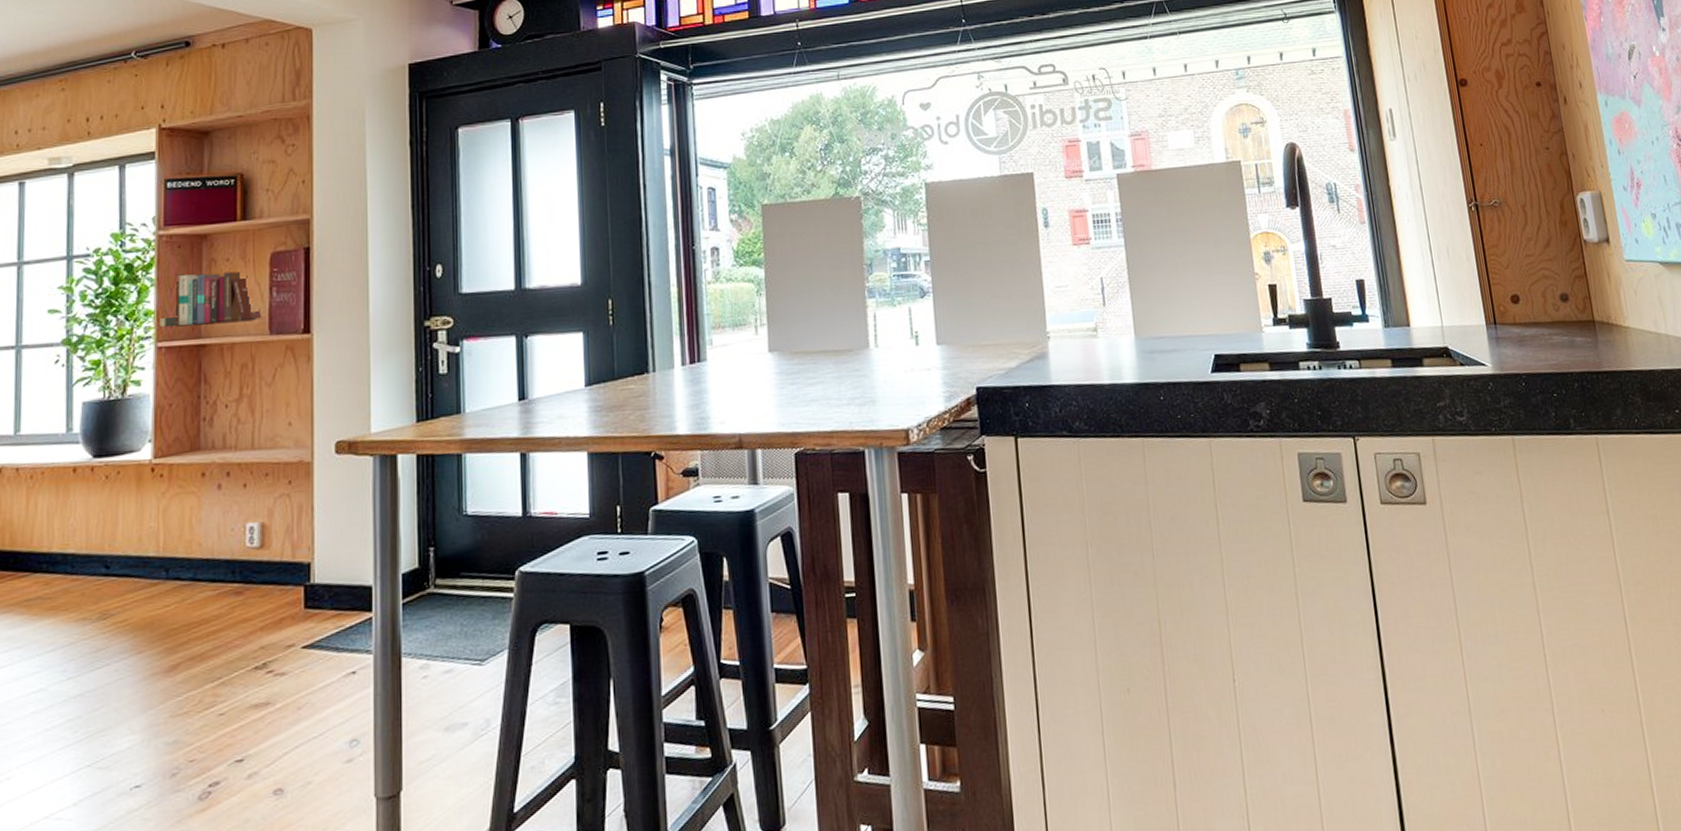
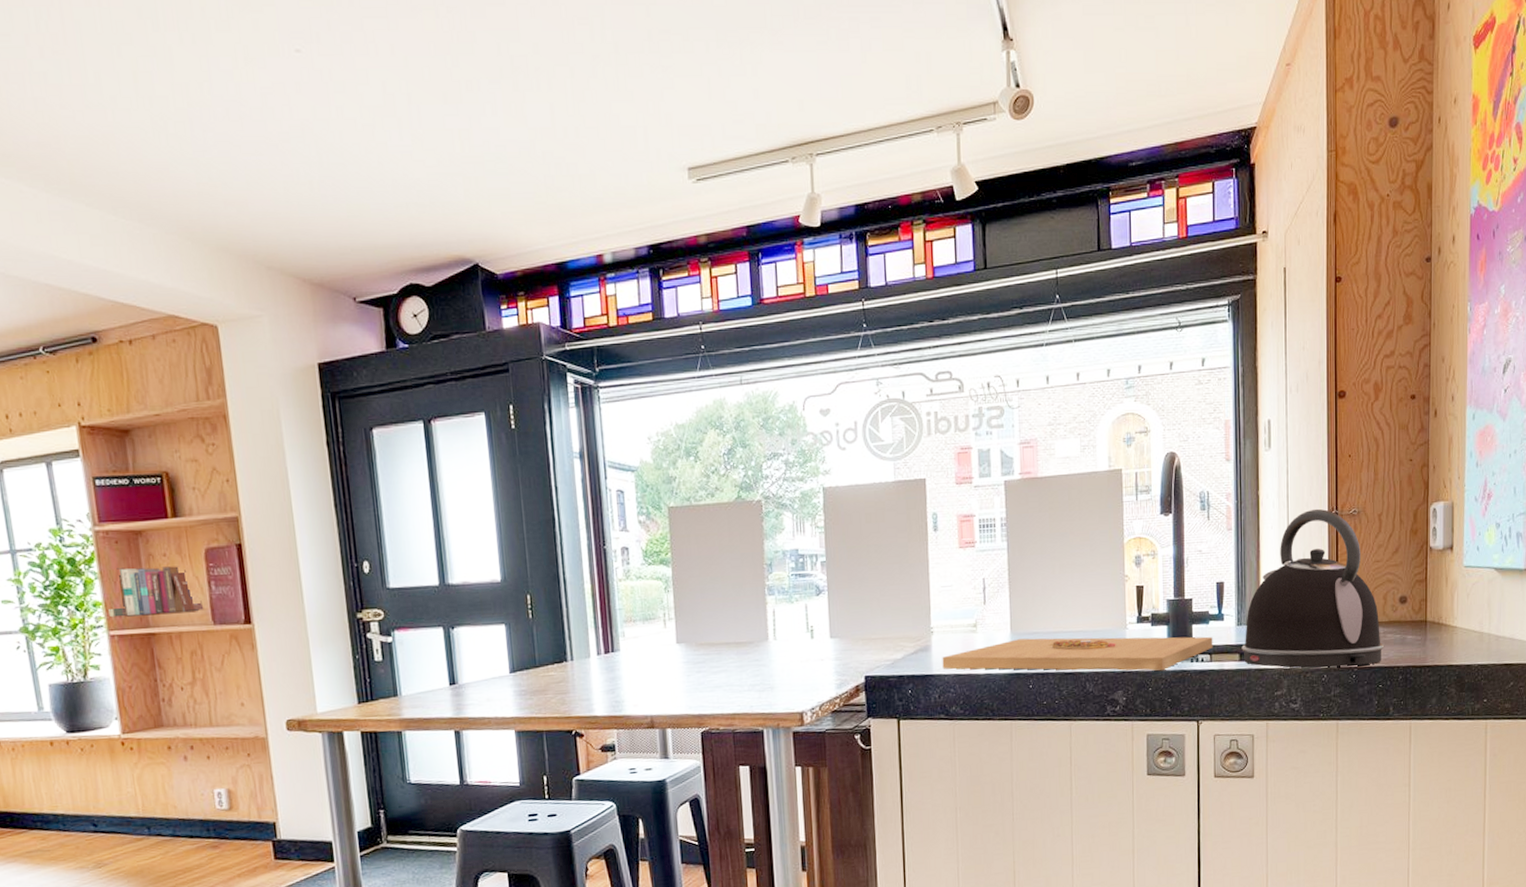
platter: none [1061,340,1361,380] -> present [942,636,1213,671]
kettle: none [1392,200,1553,375] -> present [1241,508,1385,668]

